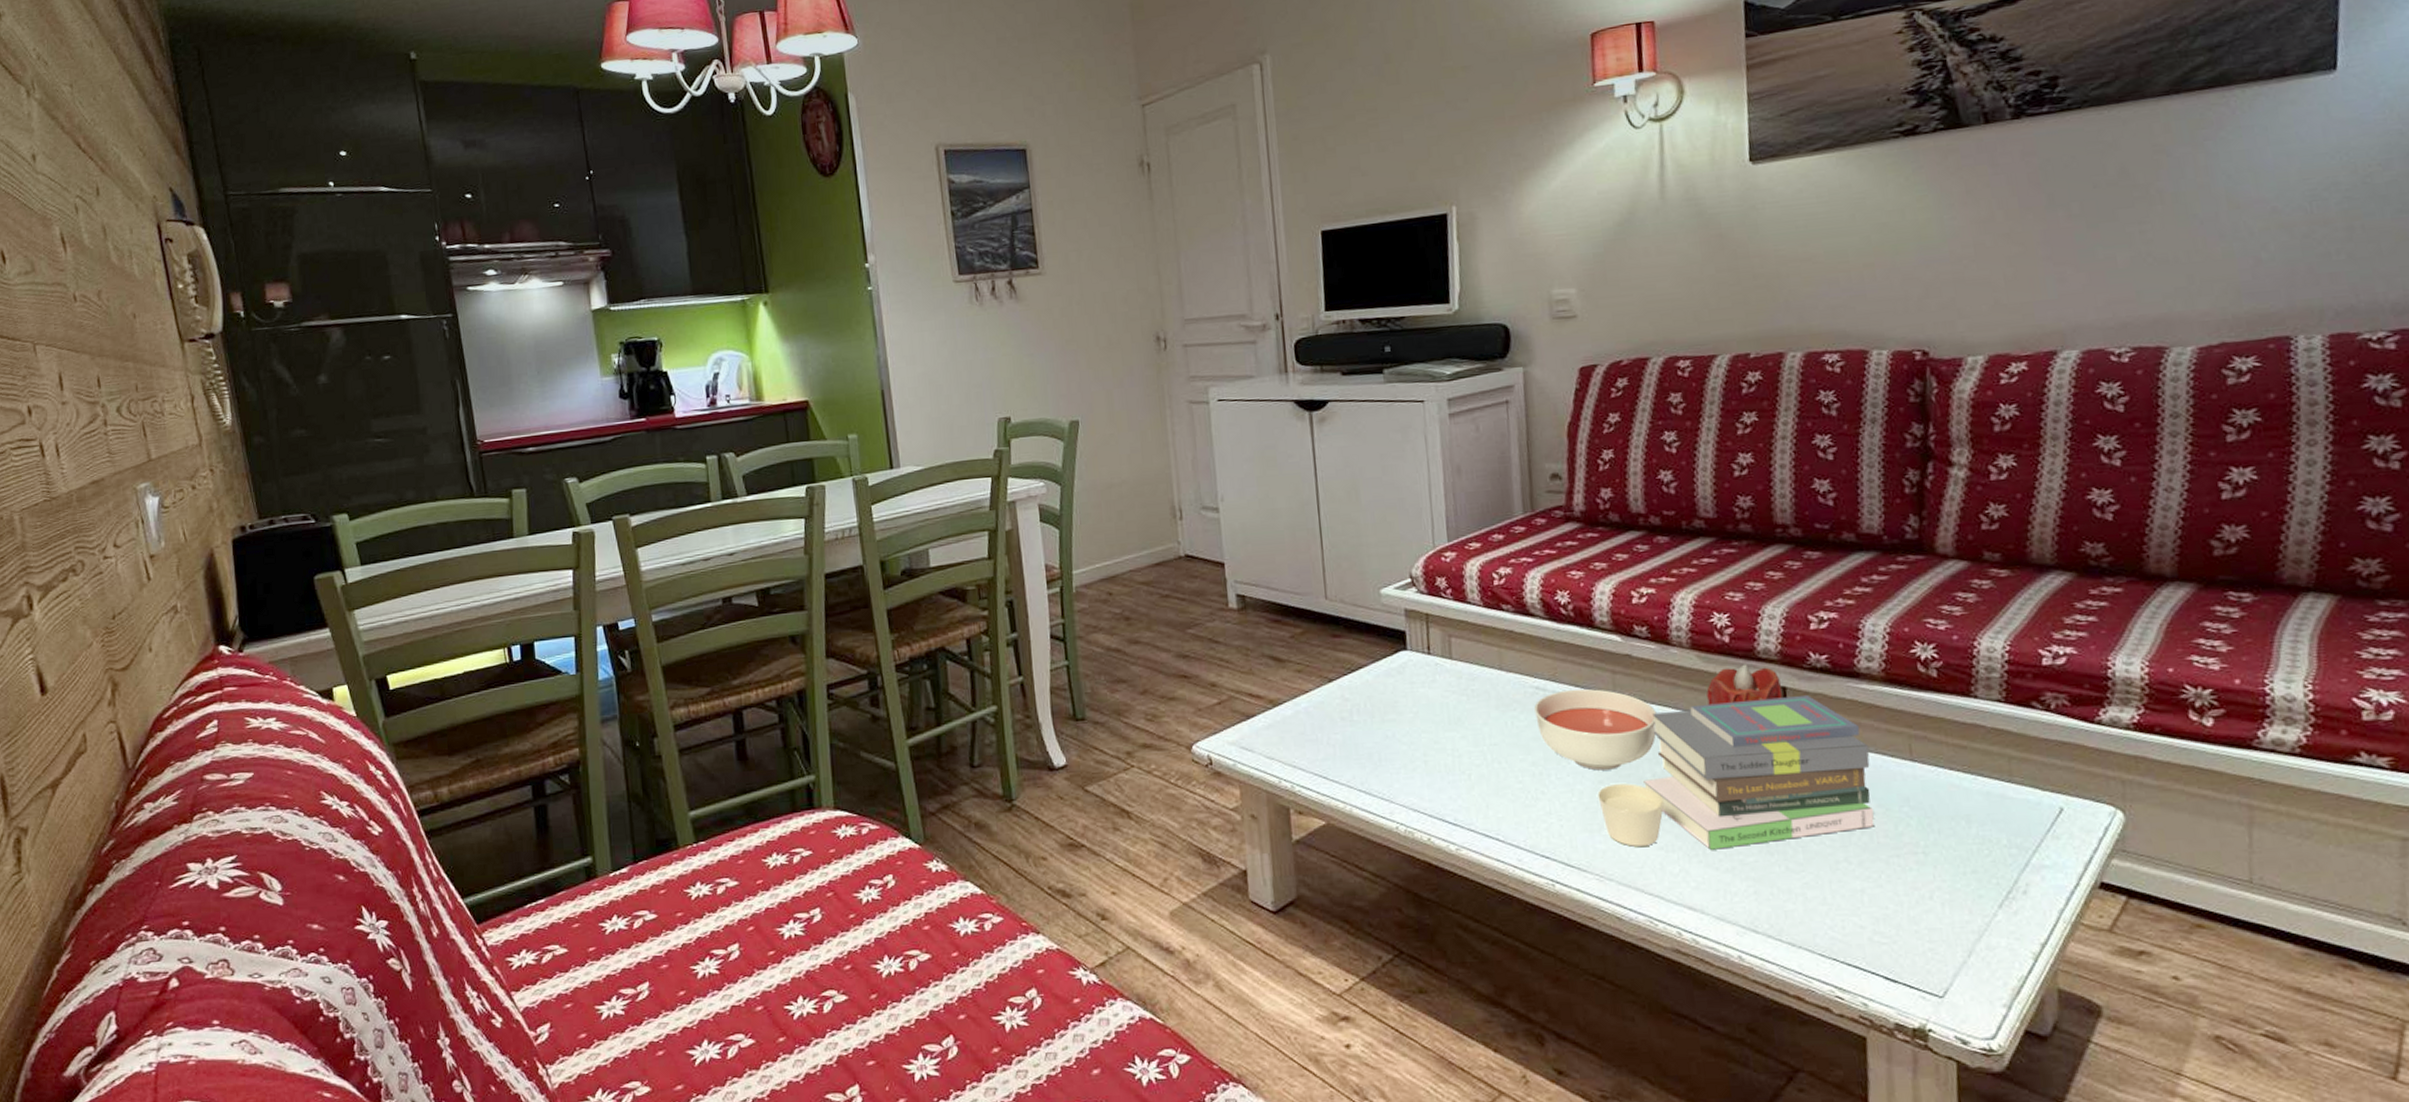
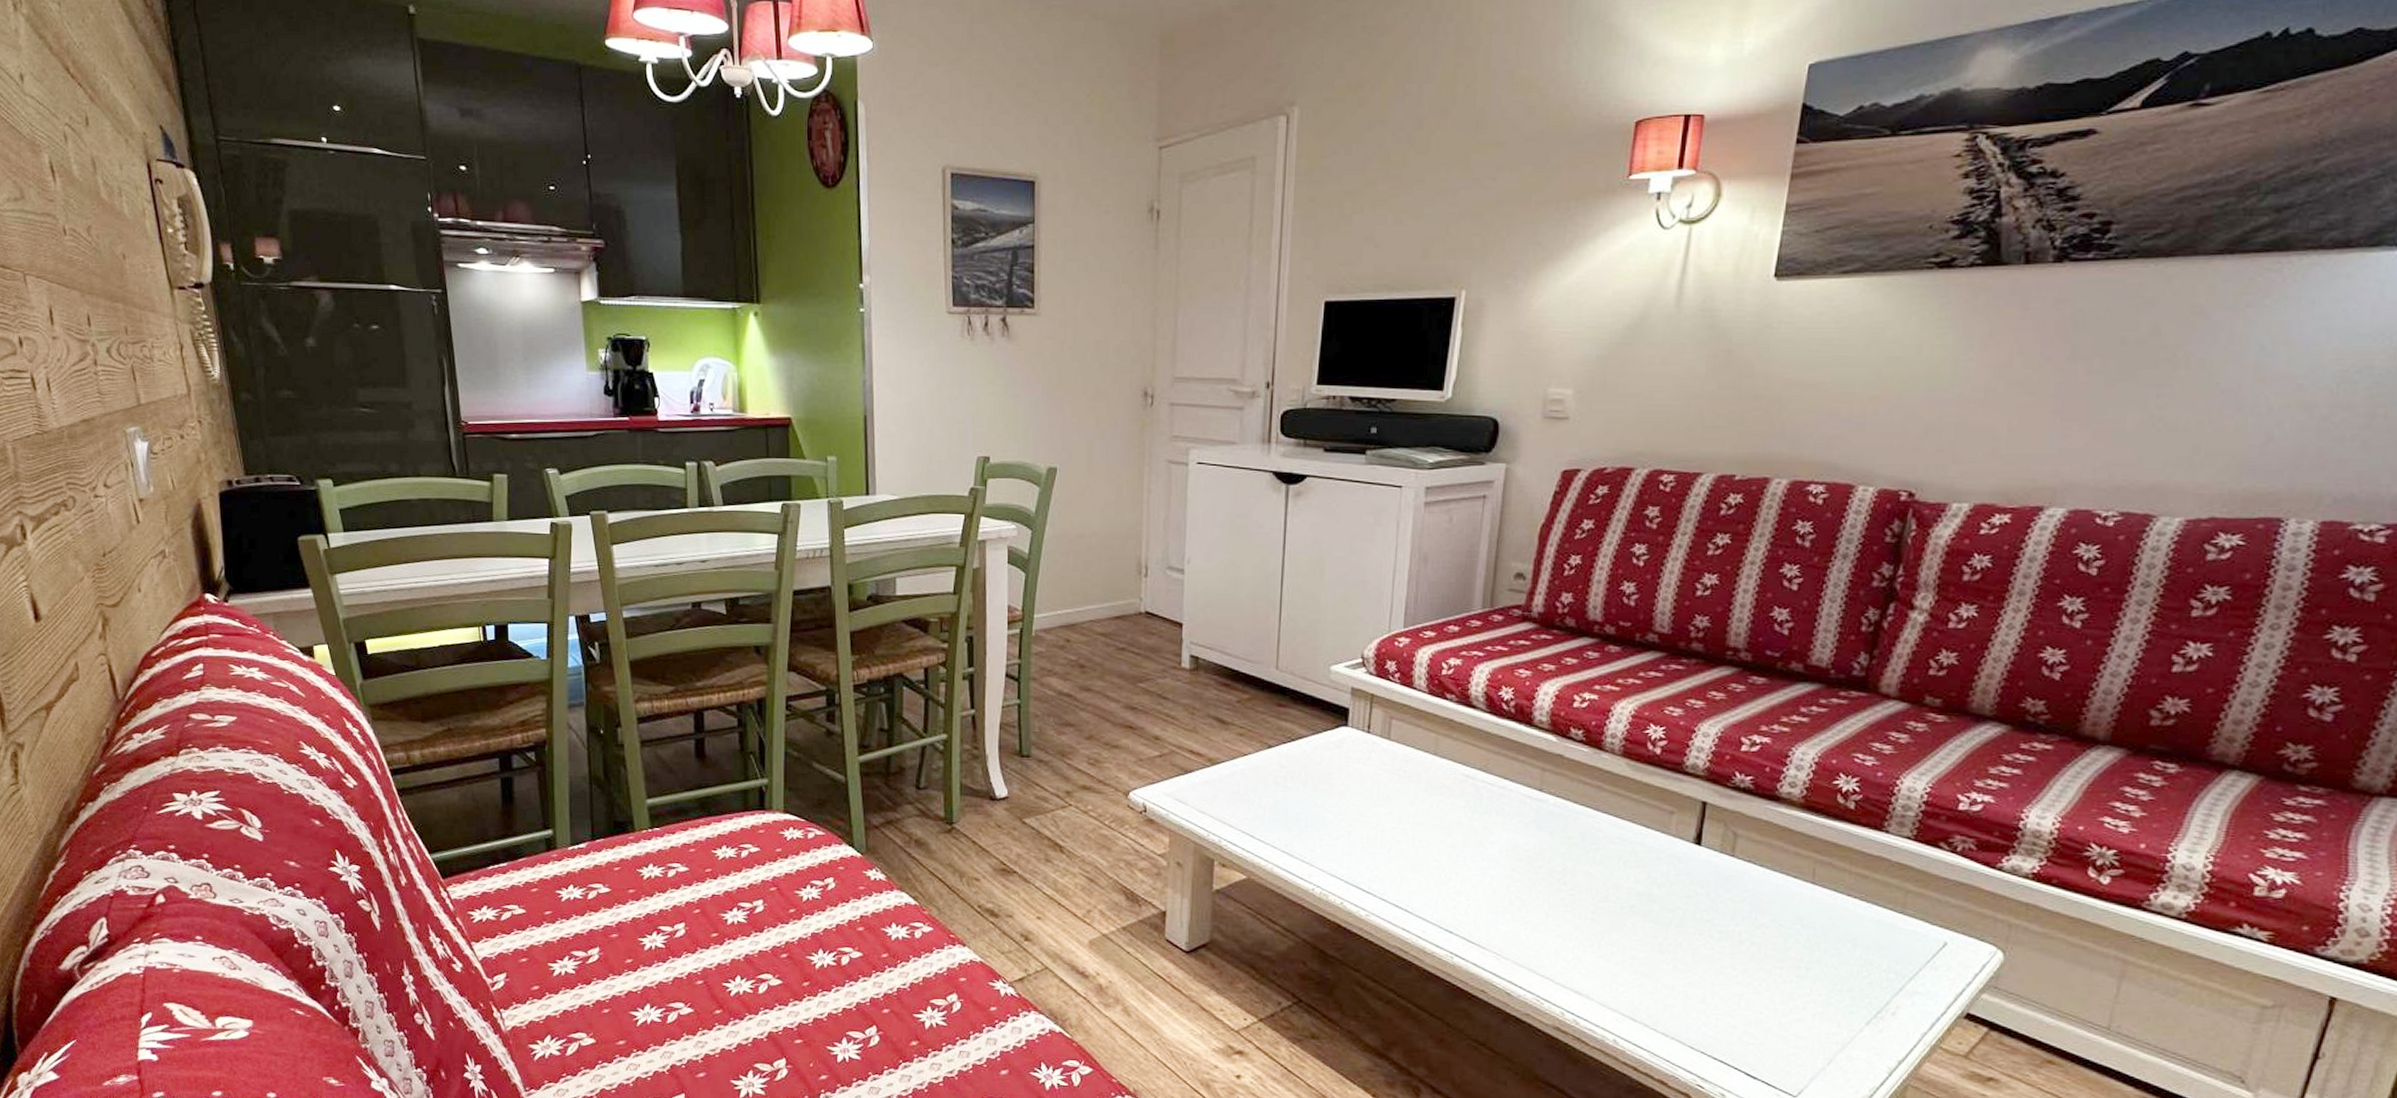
bowl: present [1534,688,1657,771] -> none [1461,781,1578,860]
candle: present [1597,783,1665,847] -> none [1508,873,1570,932]
books: present [1643,696,1874,850] -> none [1554,809,1775,943]
candle: present [1706,664,1782,705] -> none [1629,776,1702,813]

